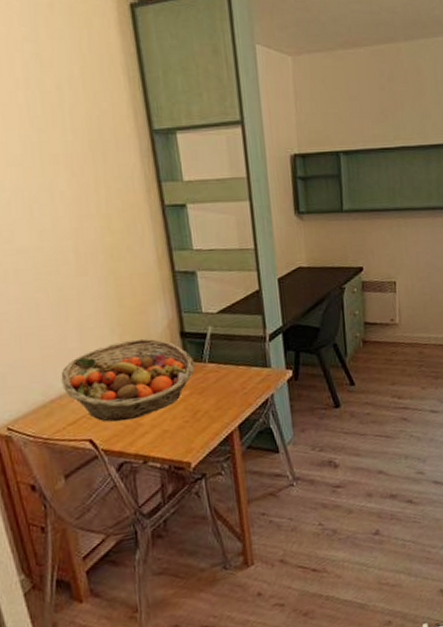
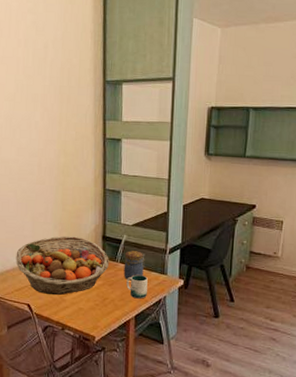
jar: none [213,344,242,383] -> present [123,251,145,281]
mug: none [221,373,250,404] -> present [126,274,148,299]

